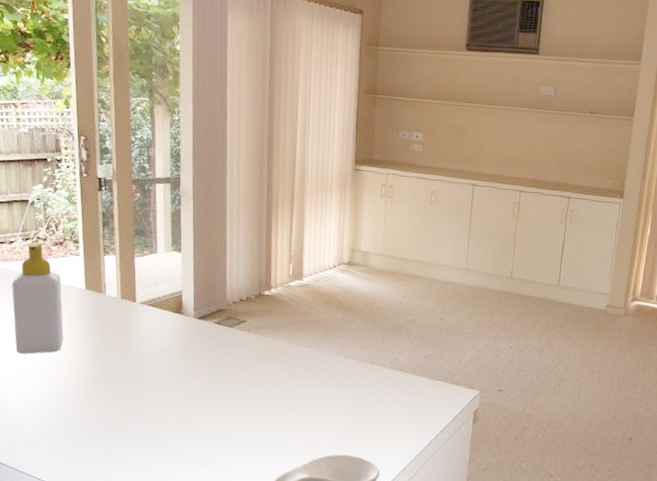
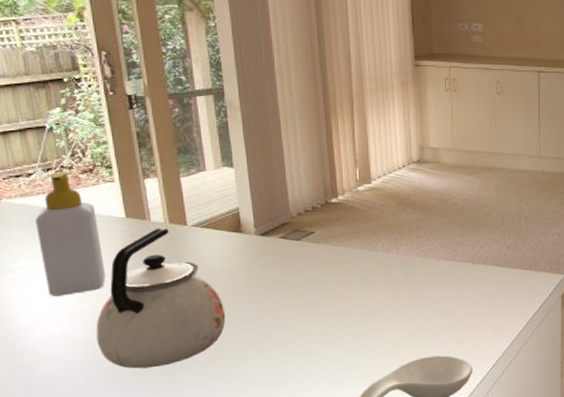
kettle: none [50,302,161,430] -> present [96,228,226,369]

